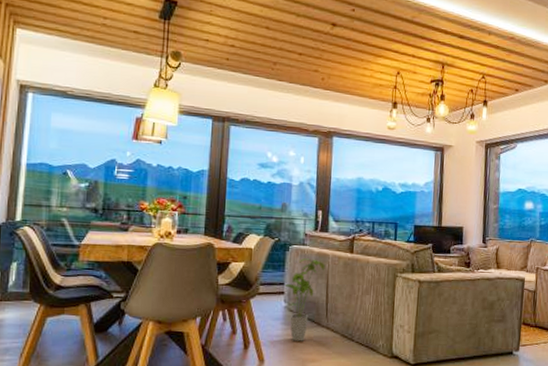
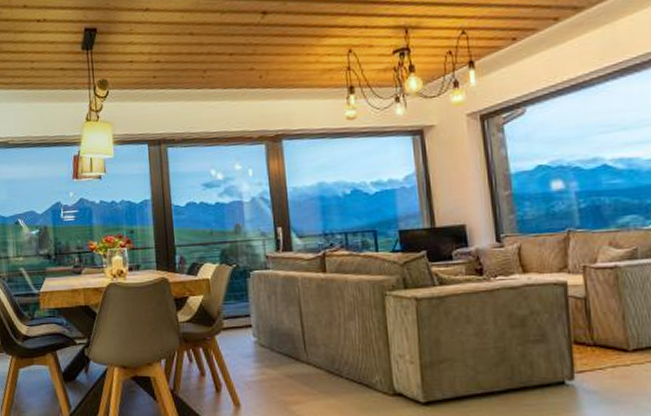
house plant: present [286,258,326,341] -> none [252,284,295,381]

